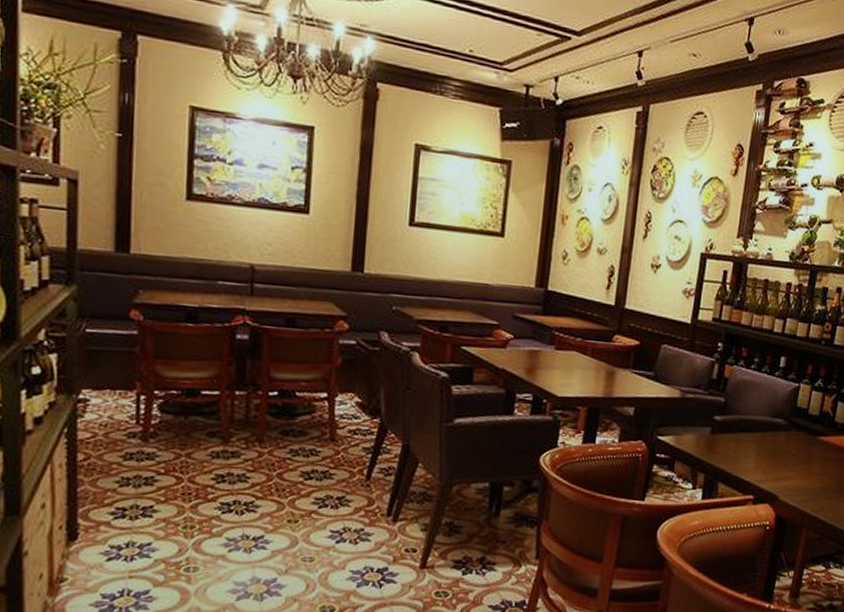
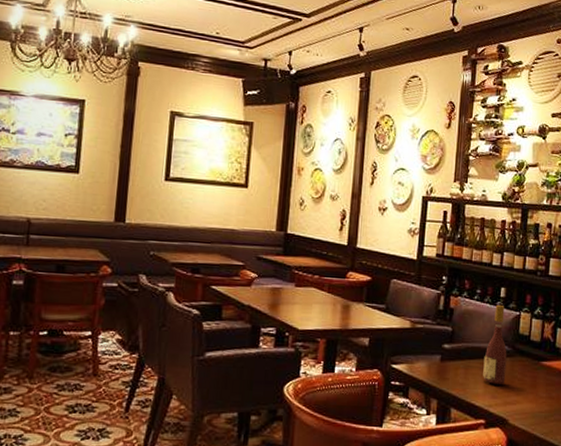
wine bottle: none [755,374,784,459] -> present [483,304,507,384]

